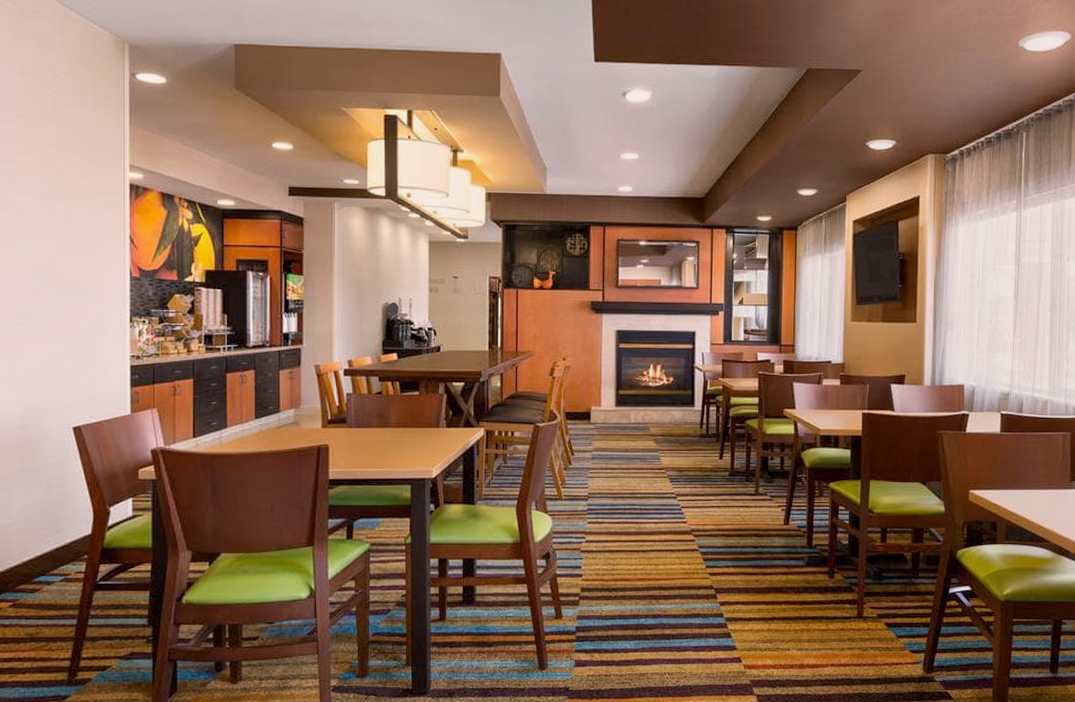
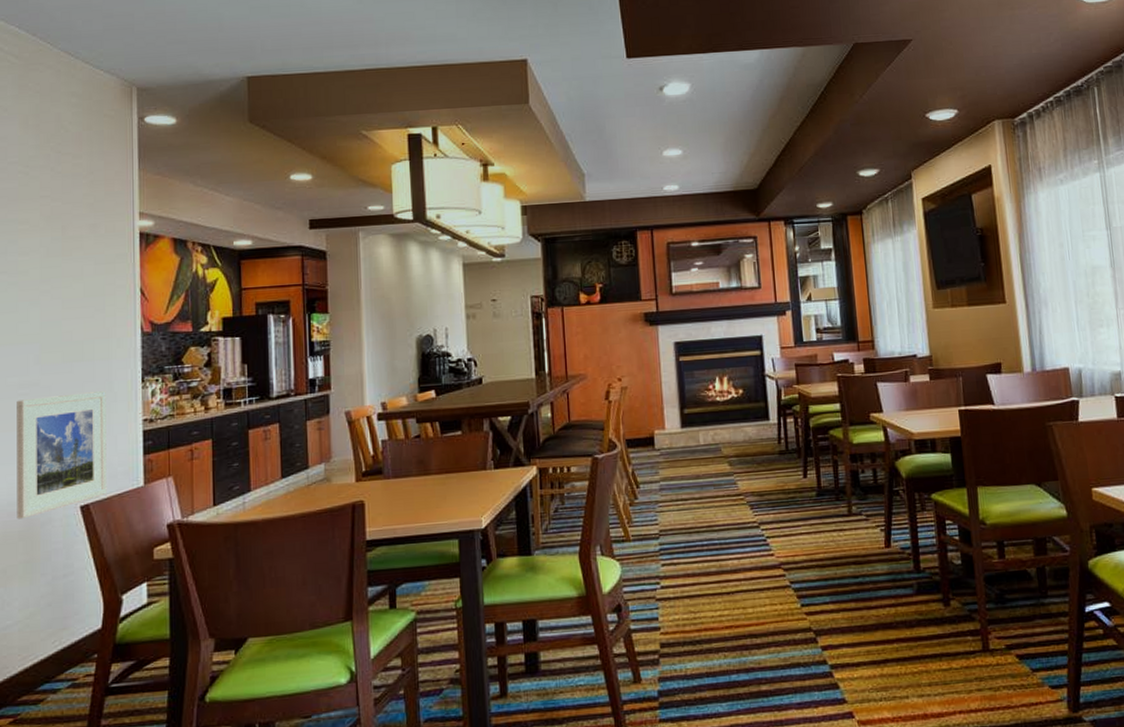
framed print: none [15,326,97,434] -> present [17,391,107,520]

